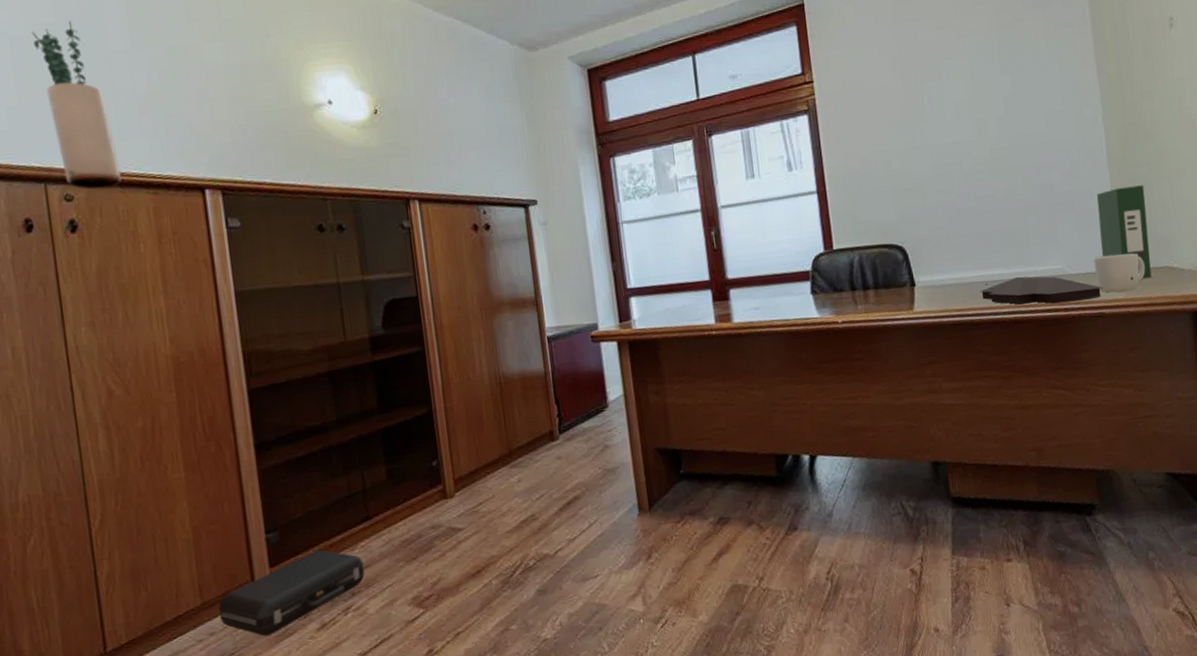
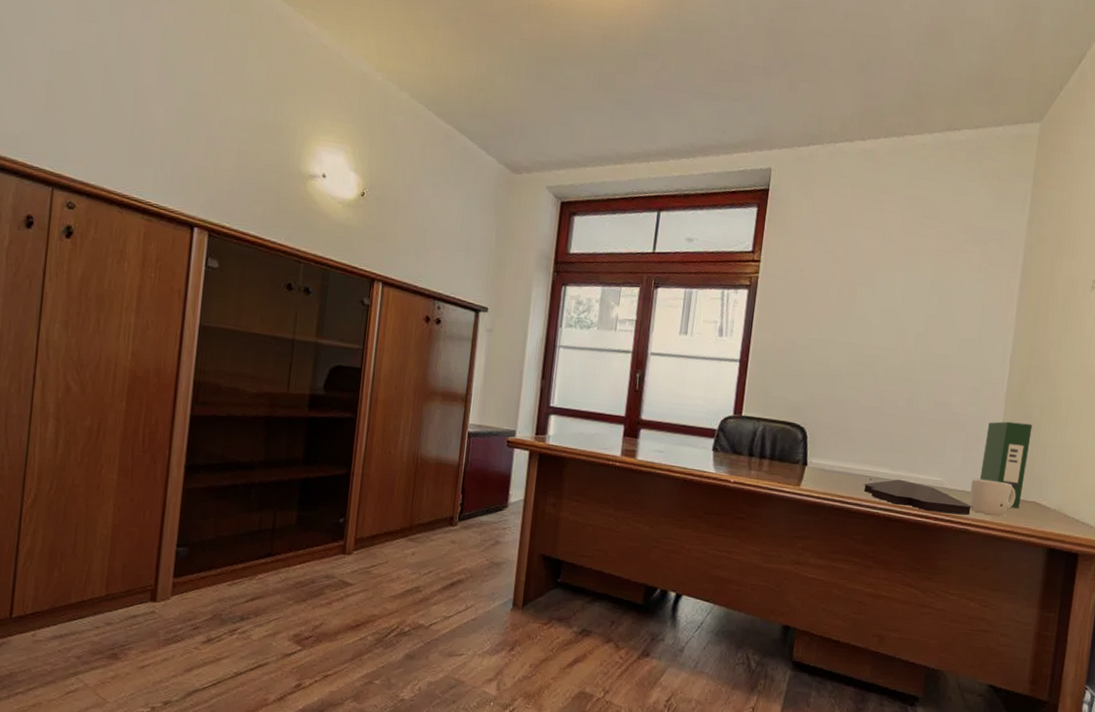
vase: present [31,21,121,190] -> none [71,46,124,206]
briefcase: present [218,549,365,636] -> none [118,572,258,637]

